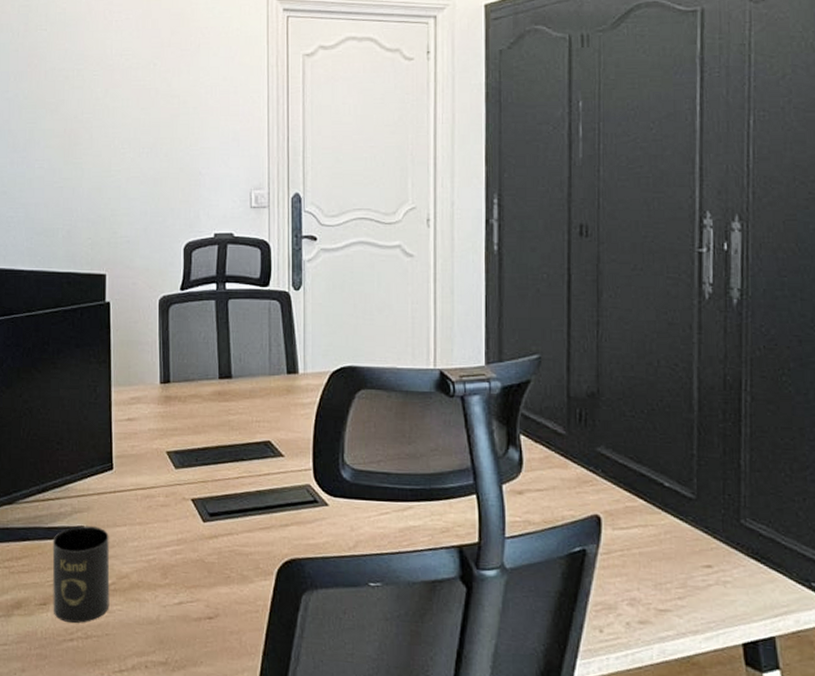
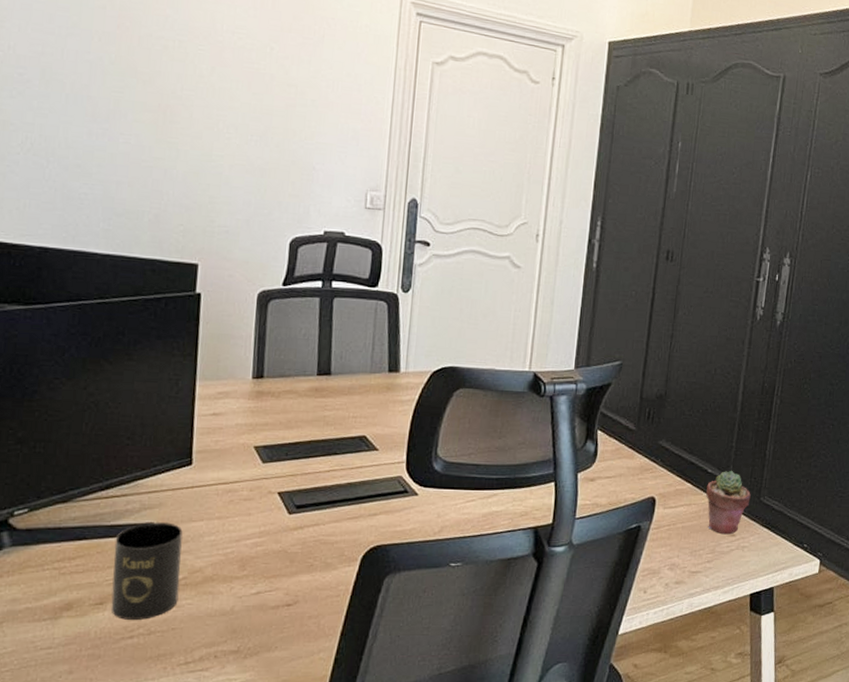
potted succulent: none [665,484,727,566] -> present [706,470,751,535]

